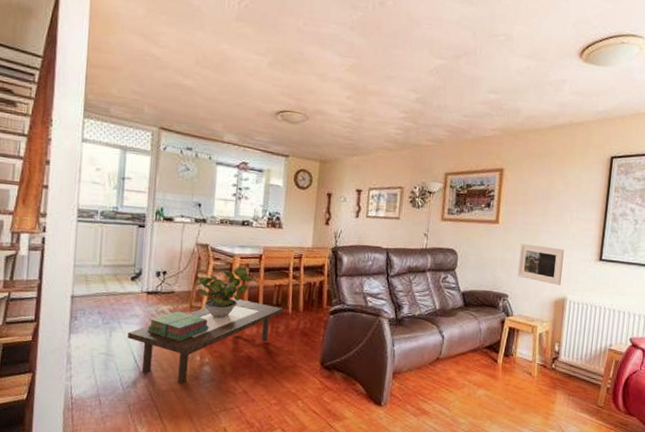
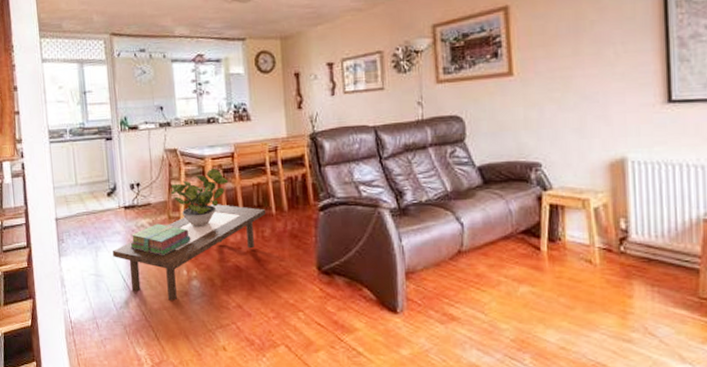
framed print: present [517,243,564,285] -> none [548,94,616,143]

